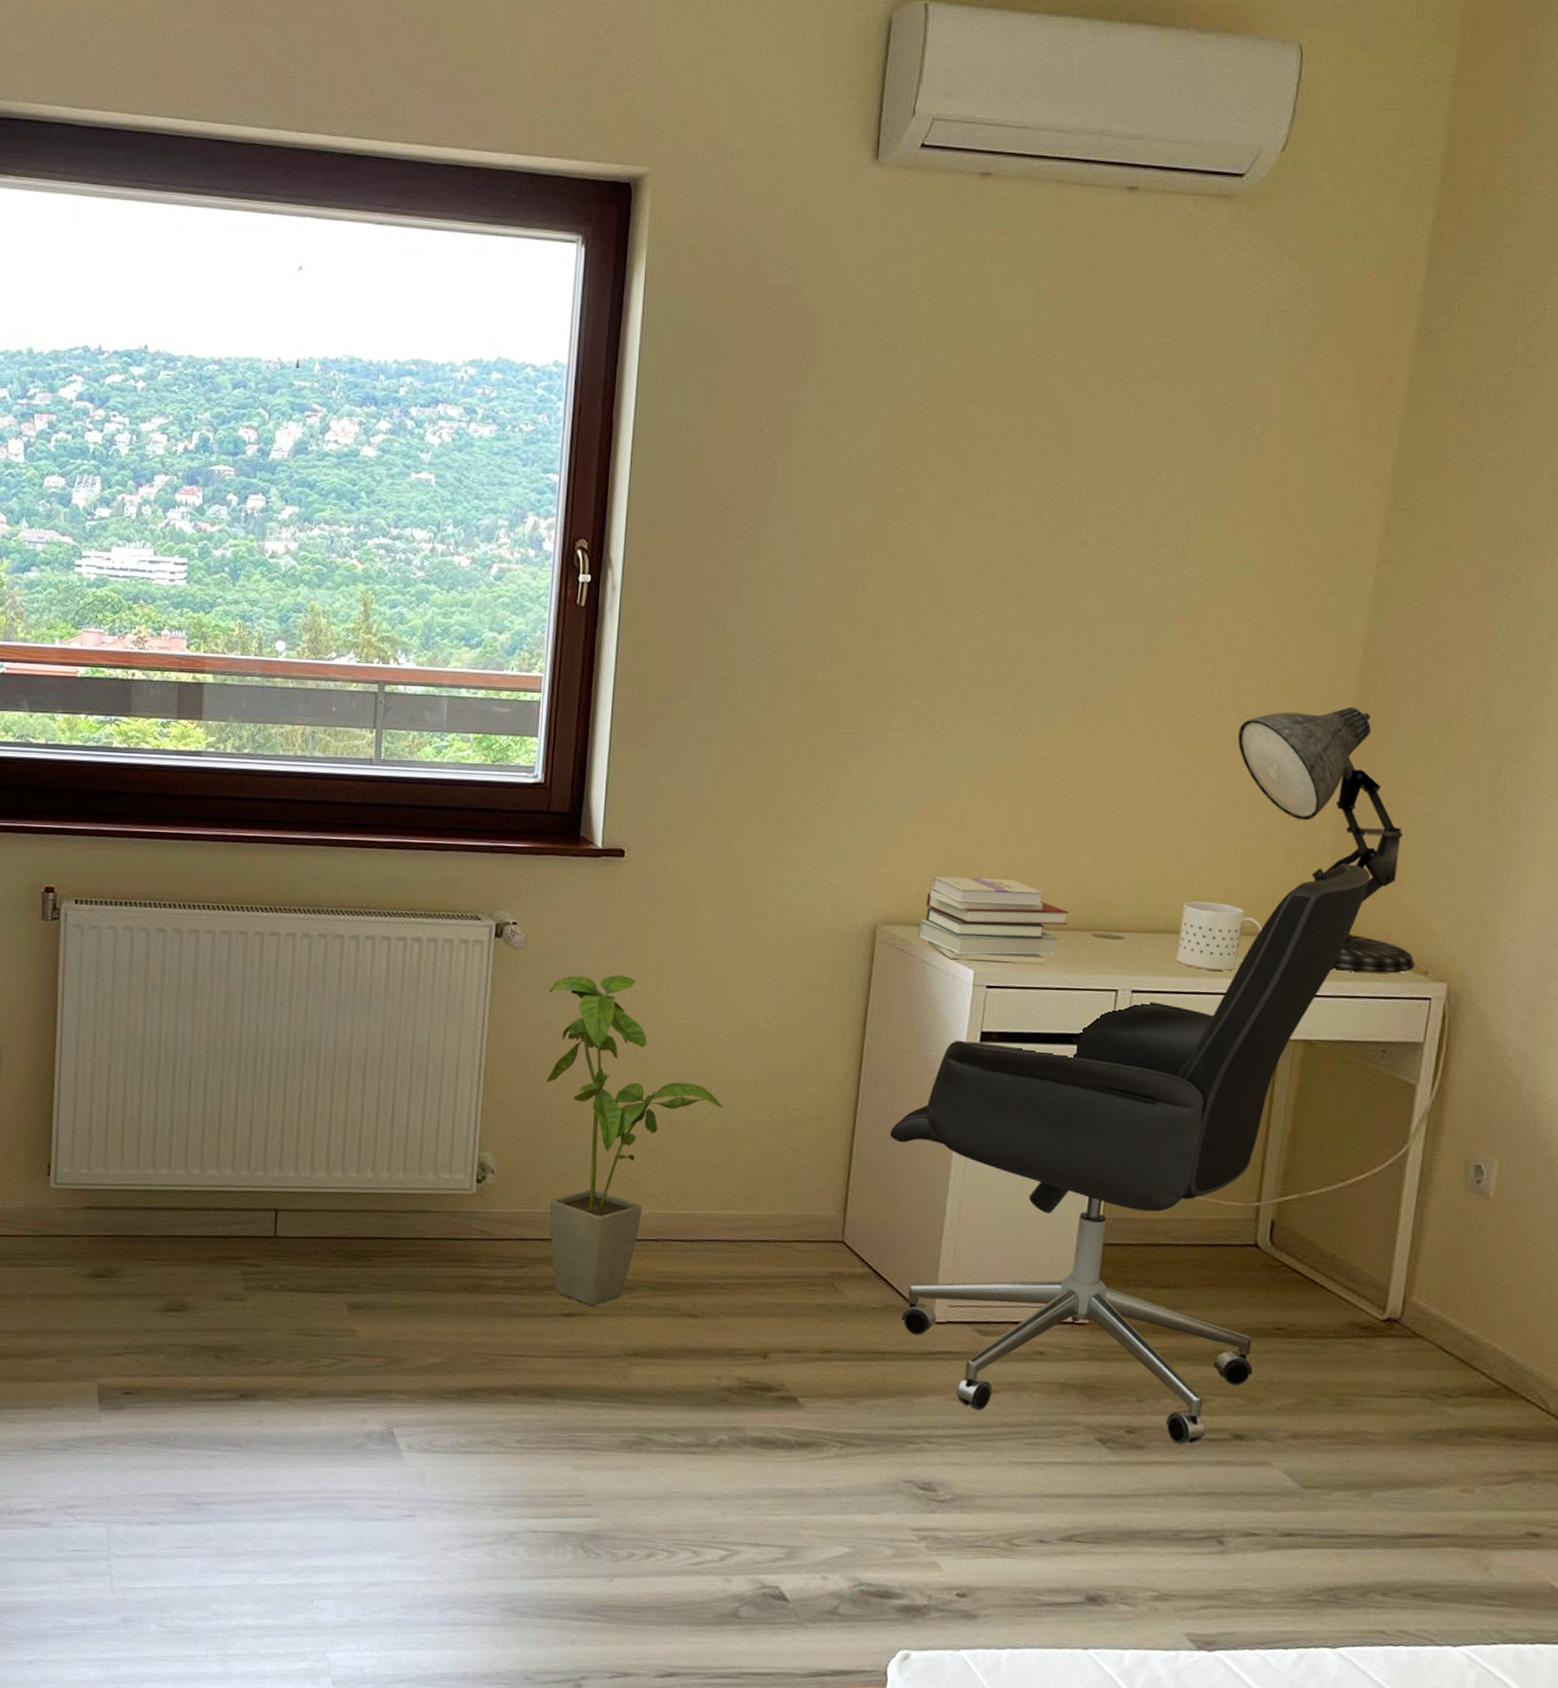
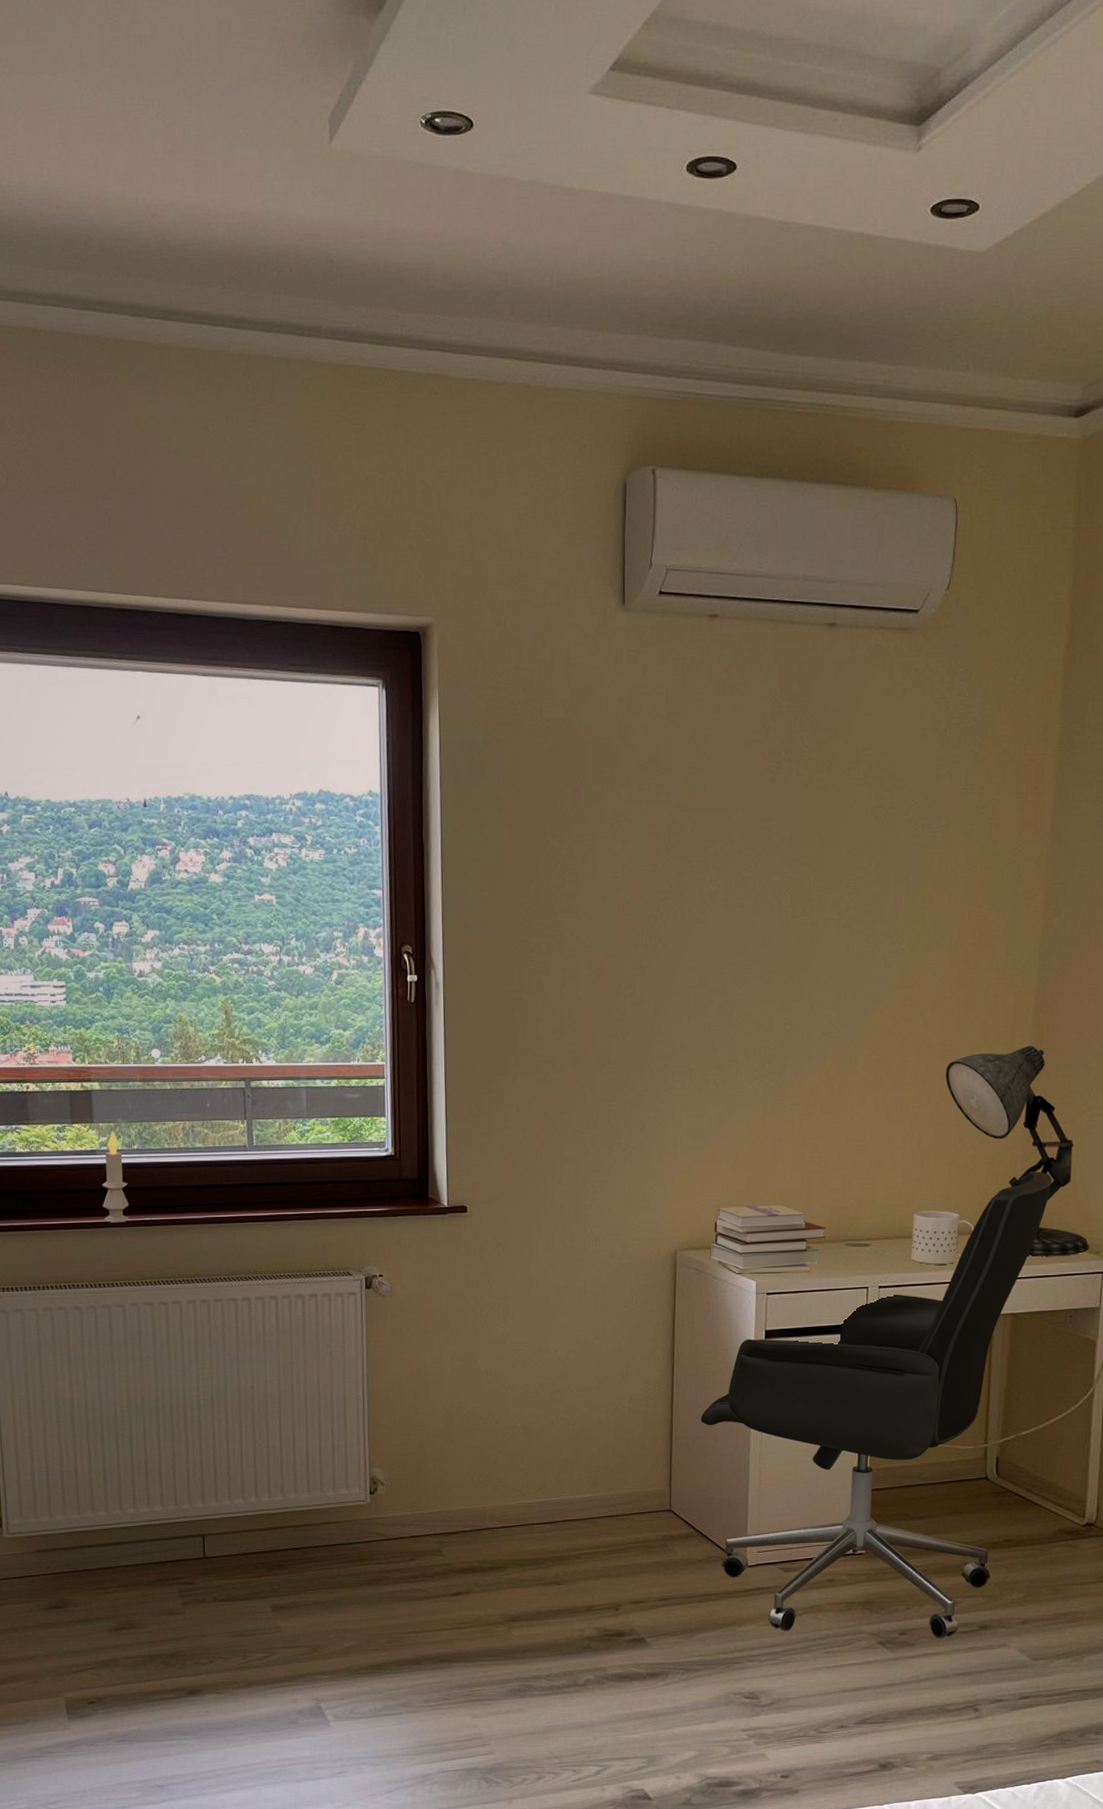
candle: none [201,730,233,837] -> present [101,1130,129,1223]
house plant: present [546,974,724,1307] -> none [415,1311,567,1585]

